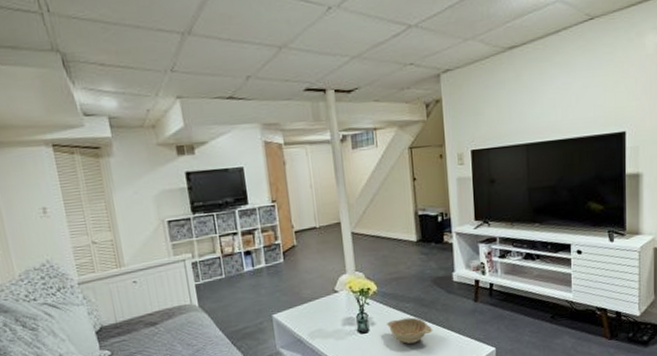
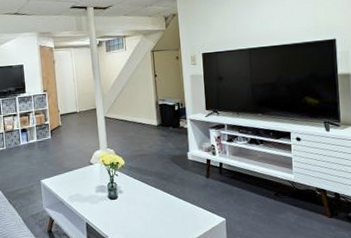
decorative bowl: present [387,317,433,344] -> none [132,188,171,211]

